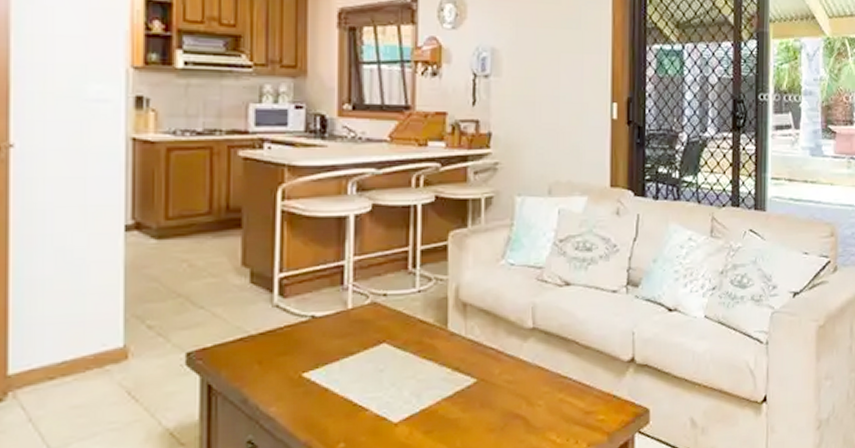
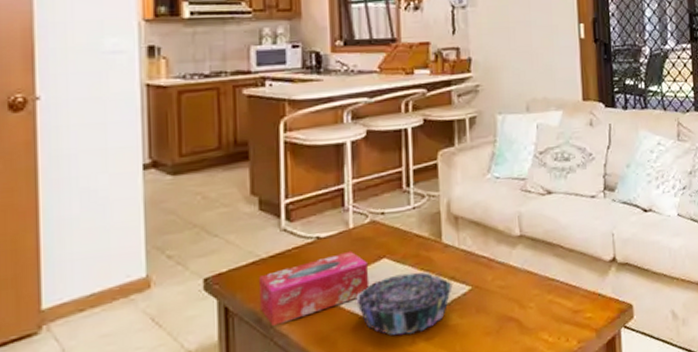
tissue box: none [245,333,367,409] -> present [258,251,370,327]
decorative bowl: none [351,360,456,426] -> present [356,272,453,336]

